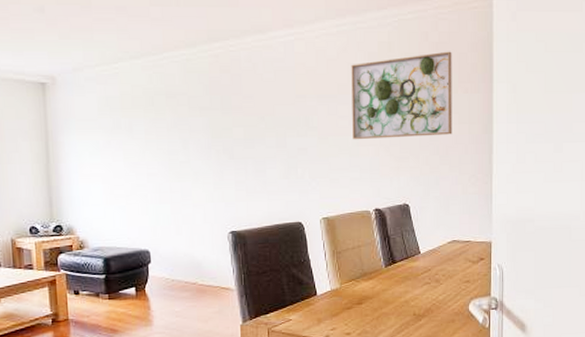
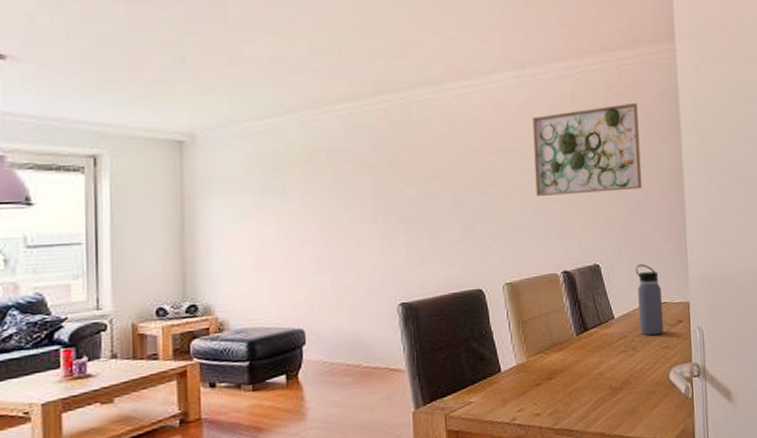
water bottle: none [442,205,465,271] -> present [635,264,663,336]

